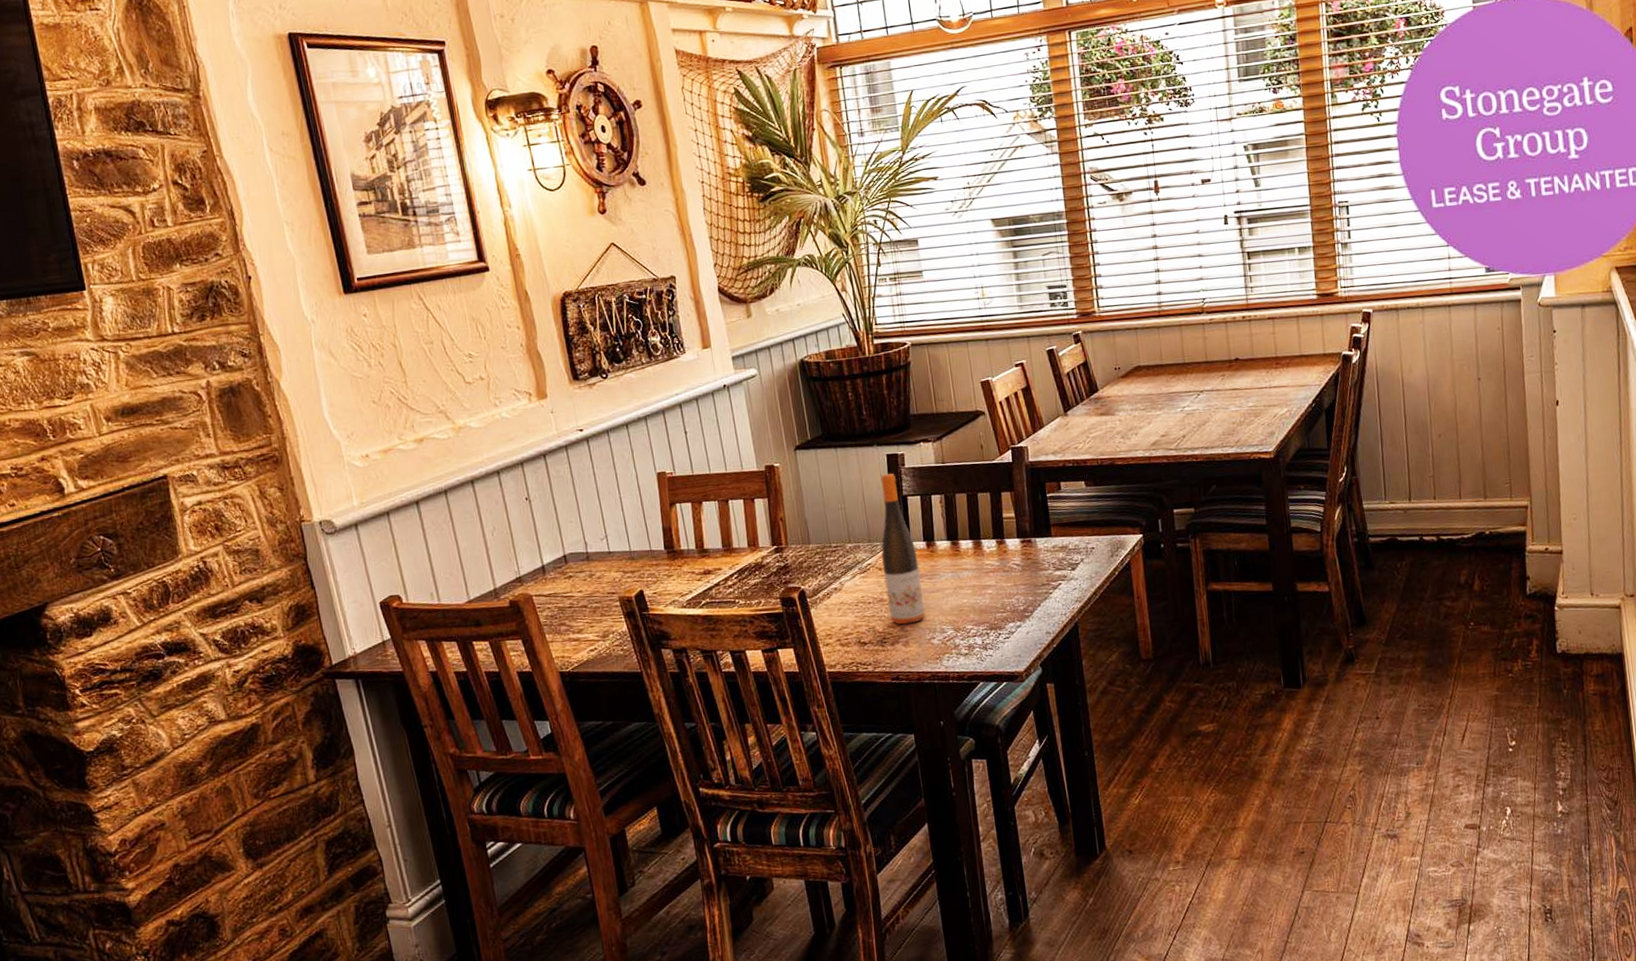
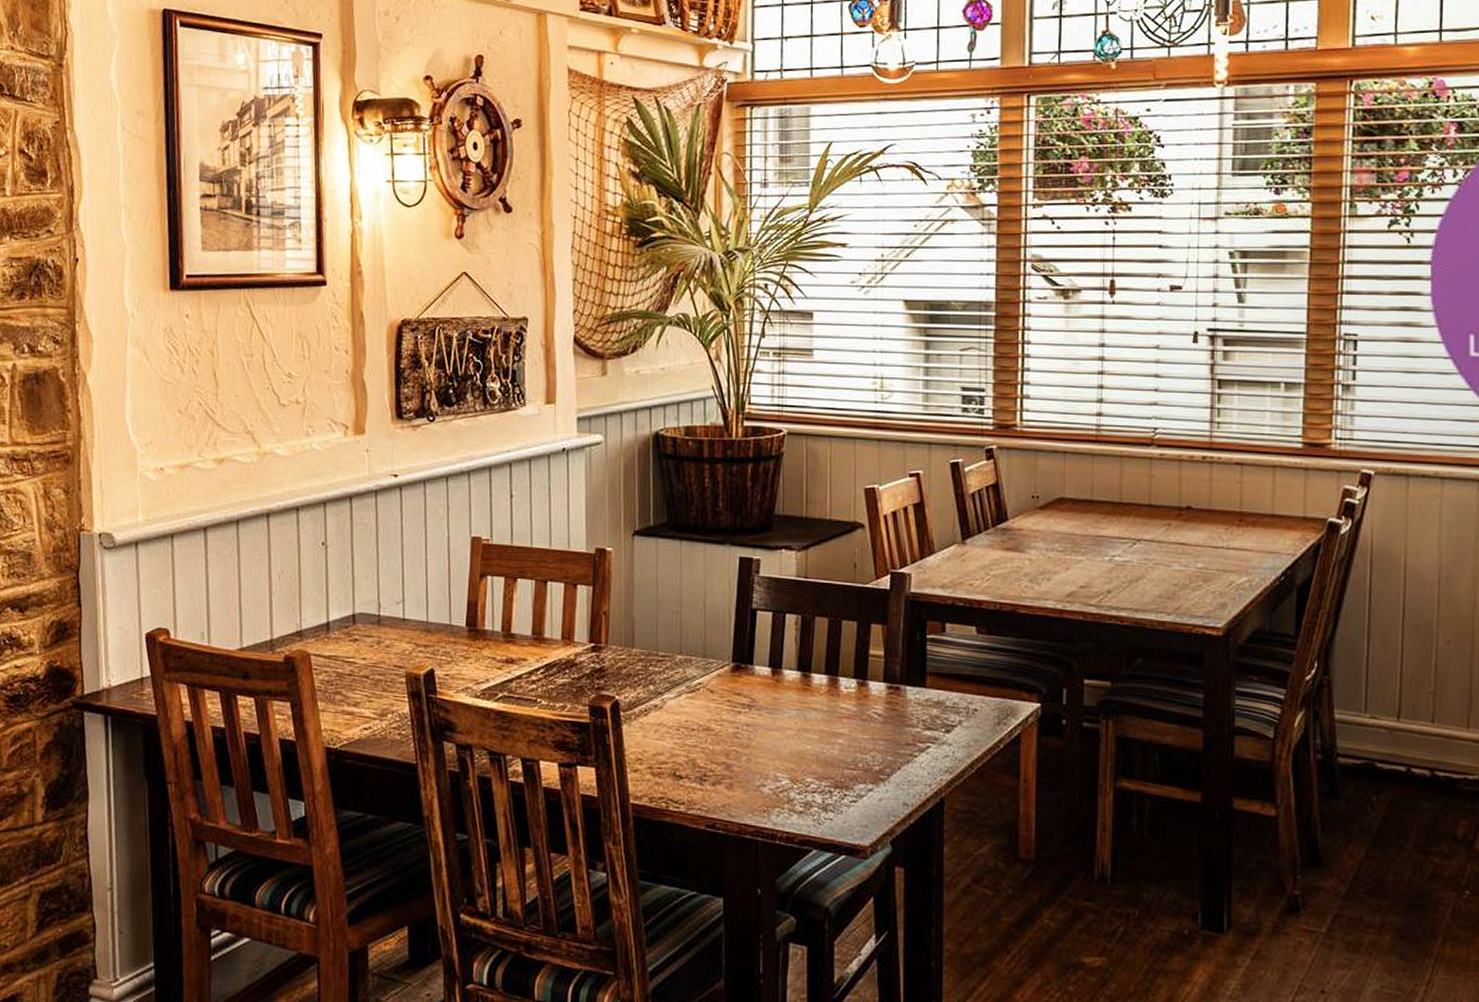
wine bottle: present [880,473,926,625] -> none [714,580,760,764]

